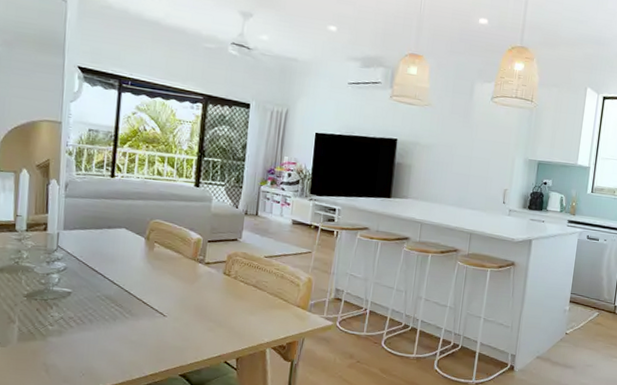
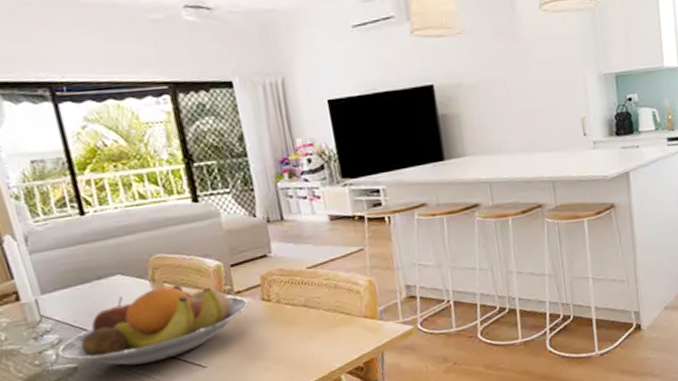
fruit bowl: none [59,245,214,303] -> present [56,285,250,366]

